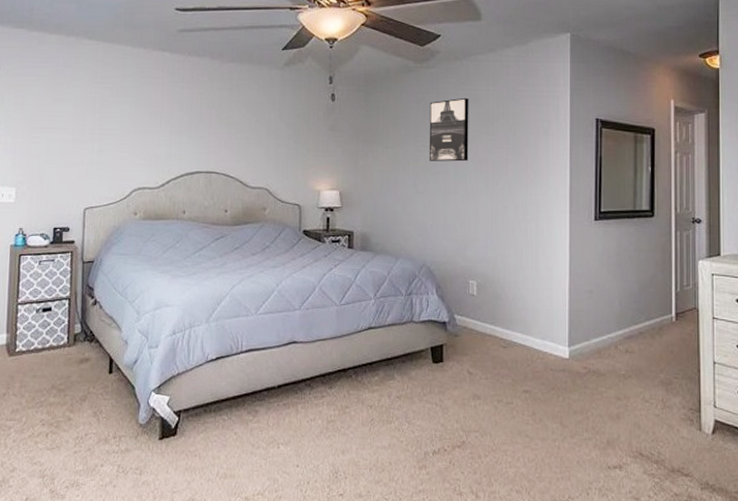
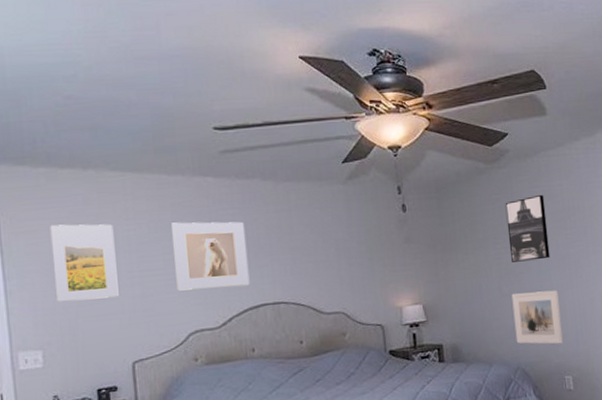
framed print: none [32,82,84,150] -> present [50,224,119,302]
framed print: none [128,90,191,153] -> present [172,221,250,291]
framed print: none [425,191,472,248] -> present [511,290,563,345]

